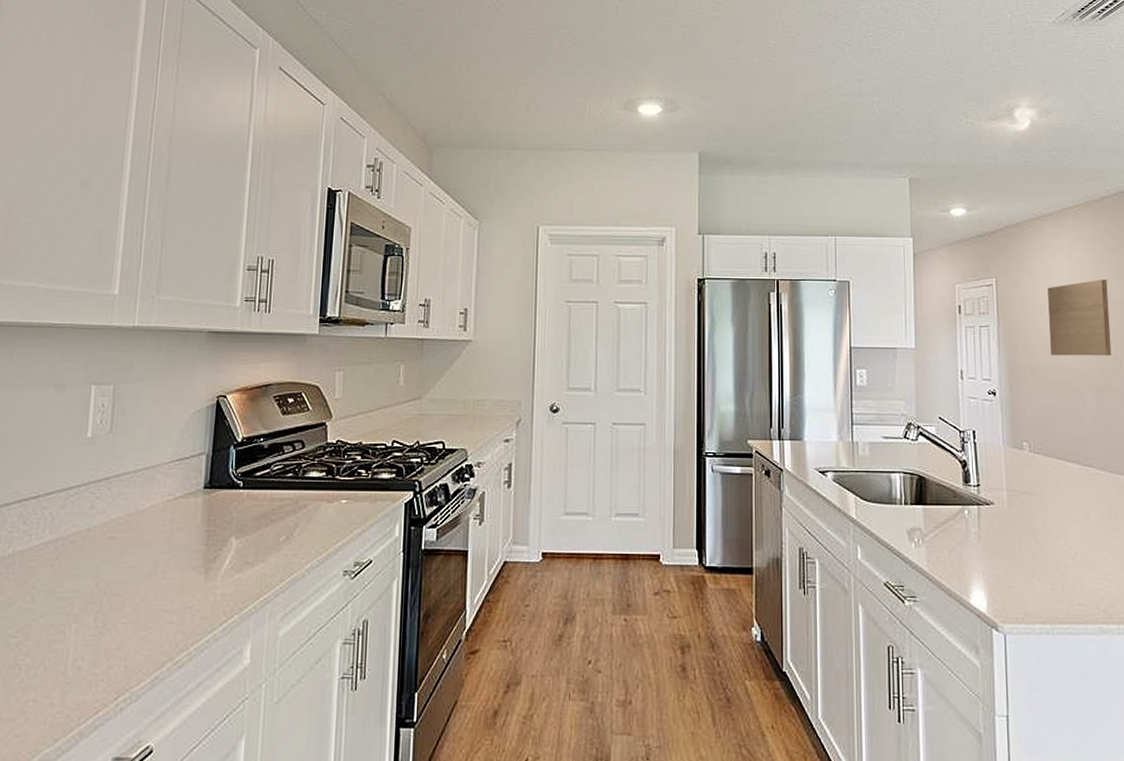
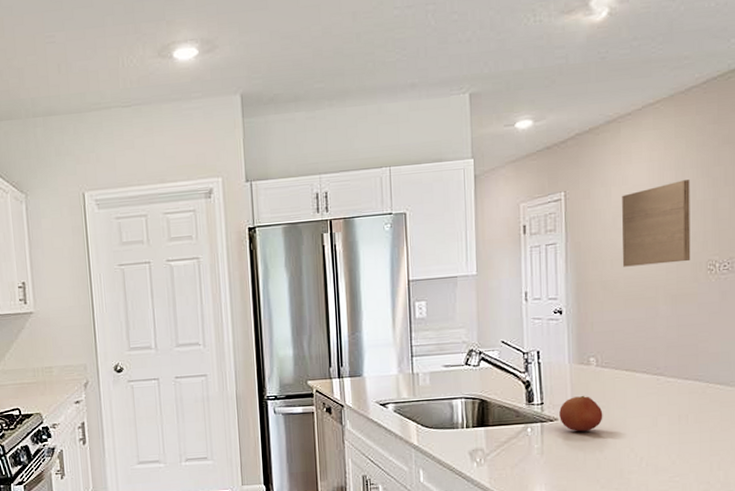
fruit: none [995,480,1037,519] -> present [559,395,603,432]

